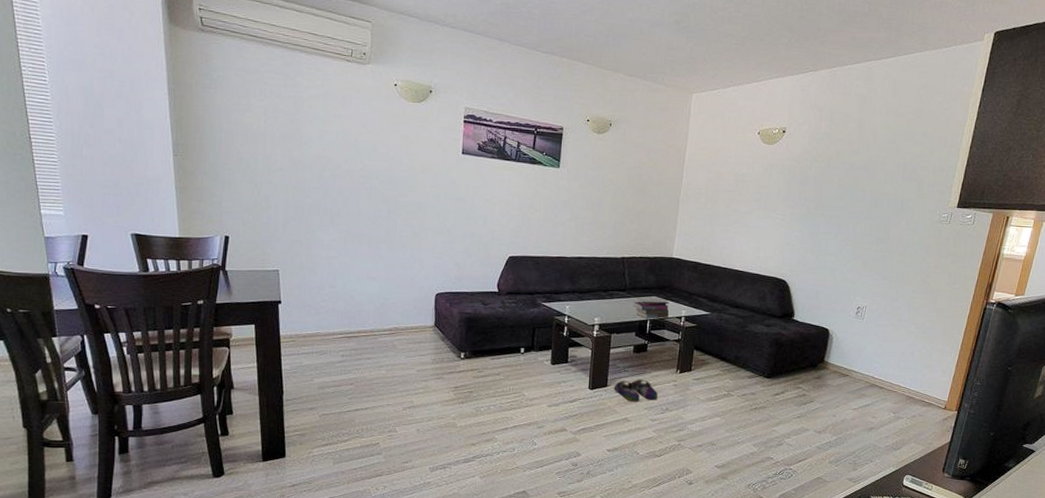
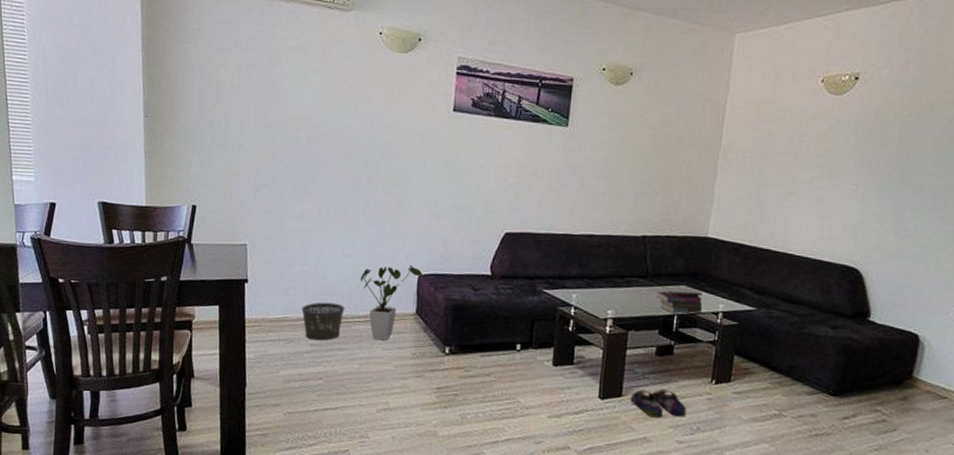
basket: none [332,318,371,352] -> present [301,302,345,341]
house plant: none [384,284,440,350] -> present [360,264,423,341]

